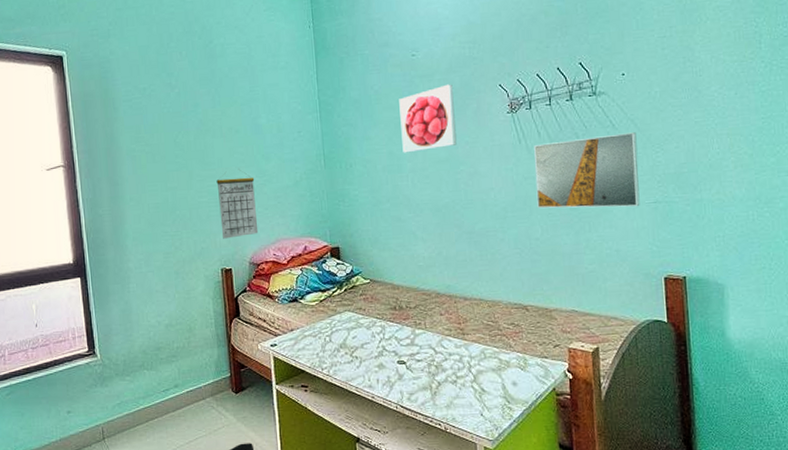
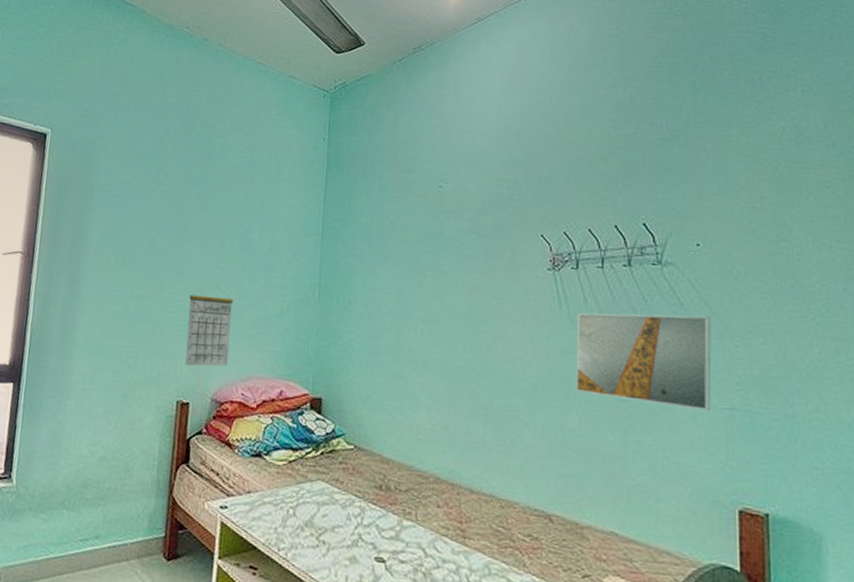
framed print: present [399,84,457,153] -> none [414,225,484,299]

